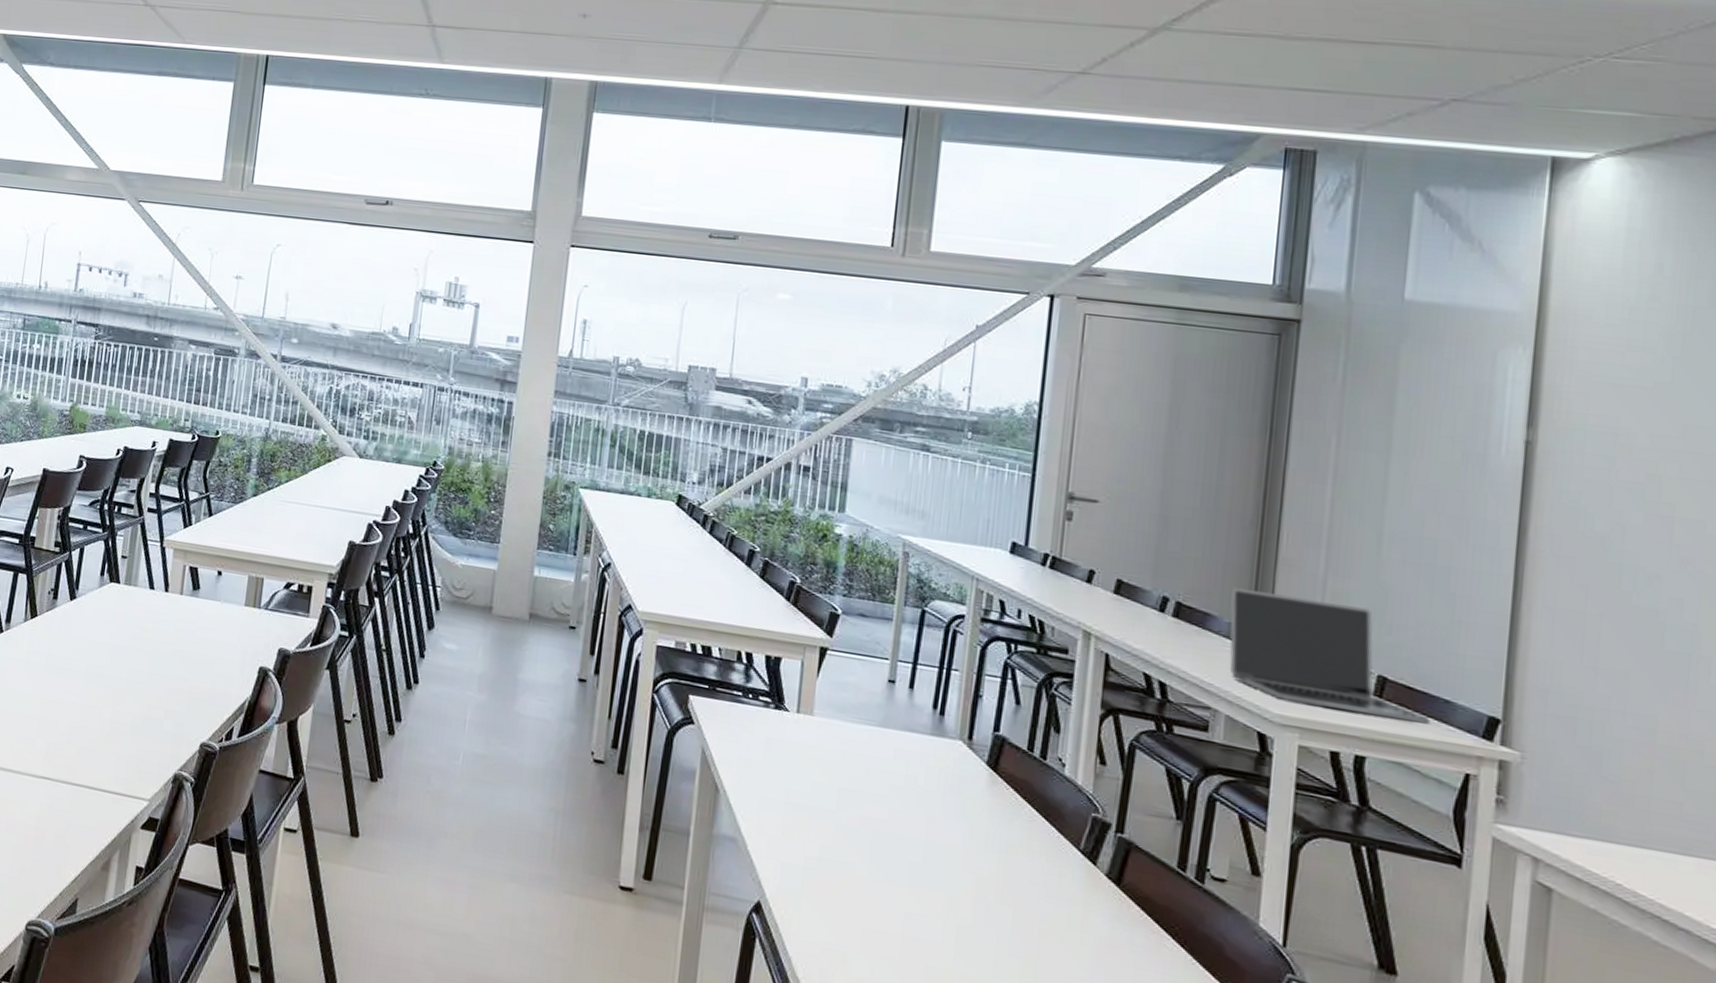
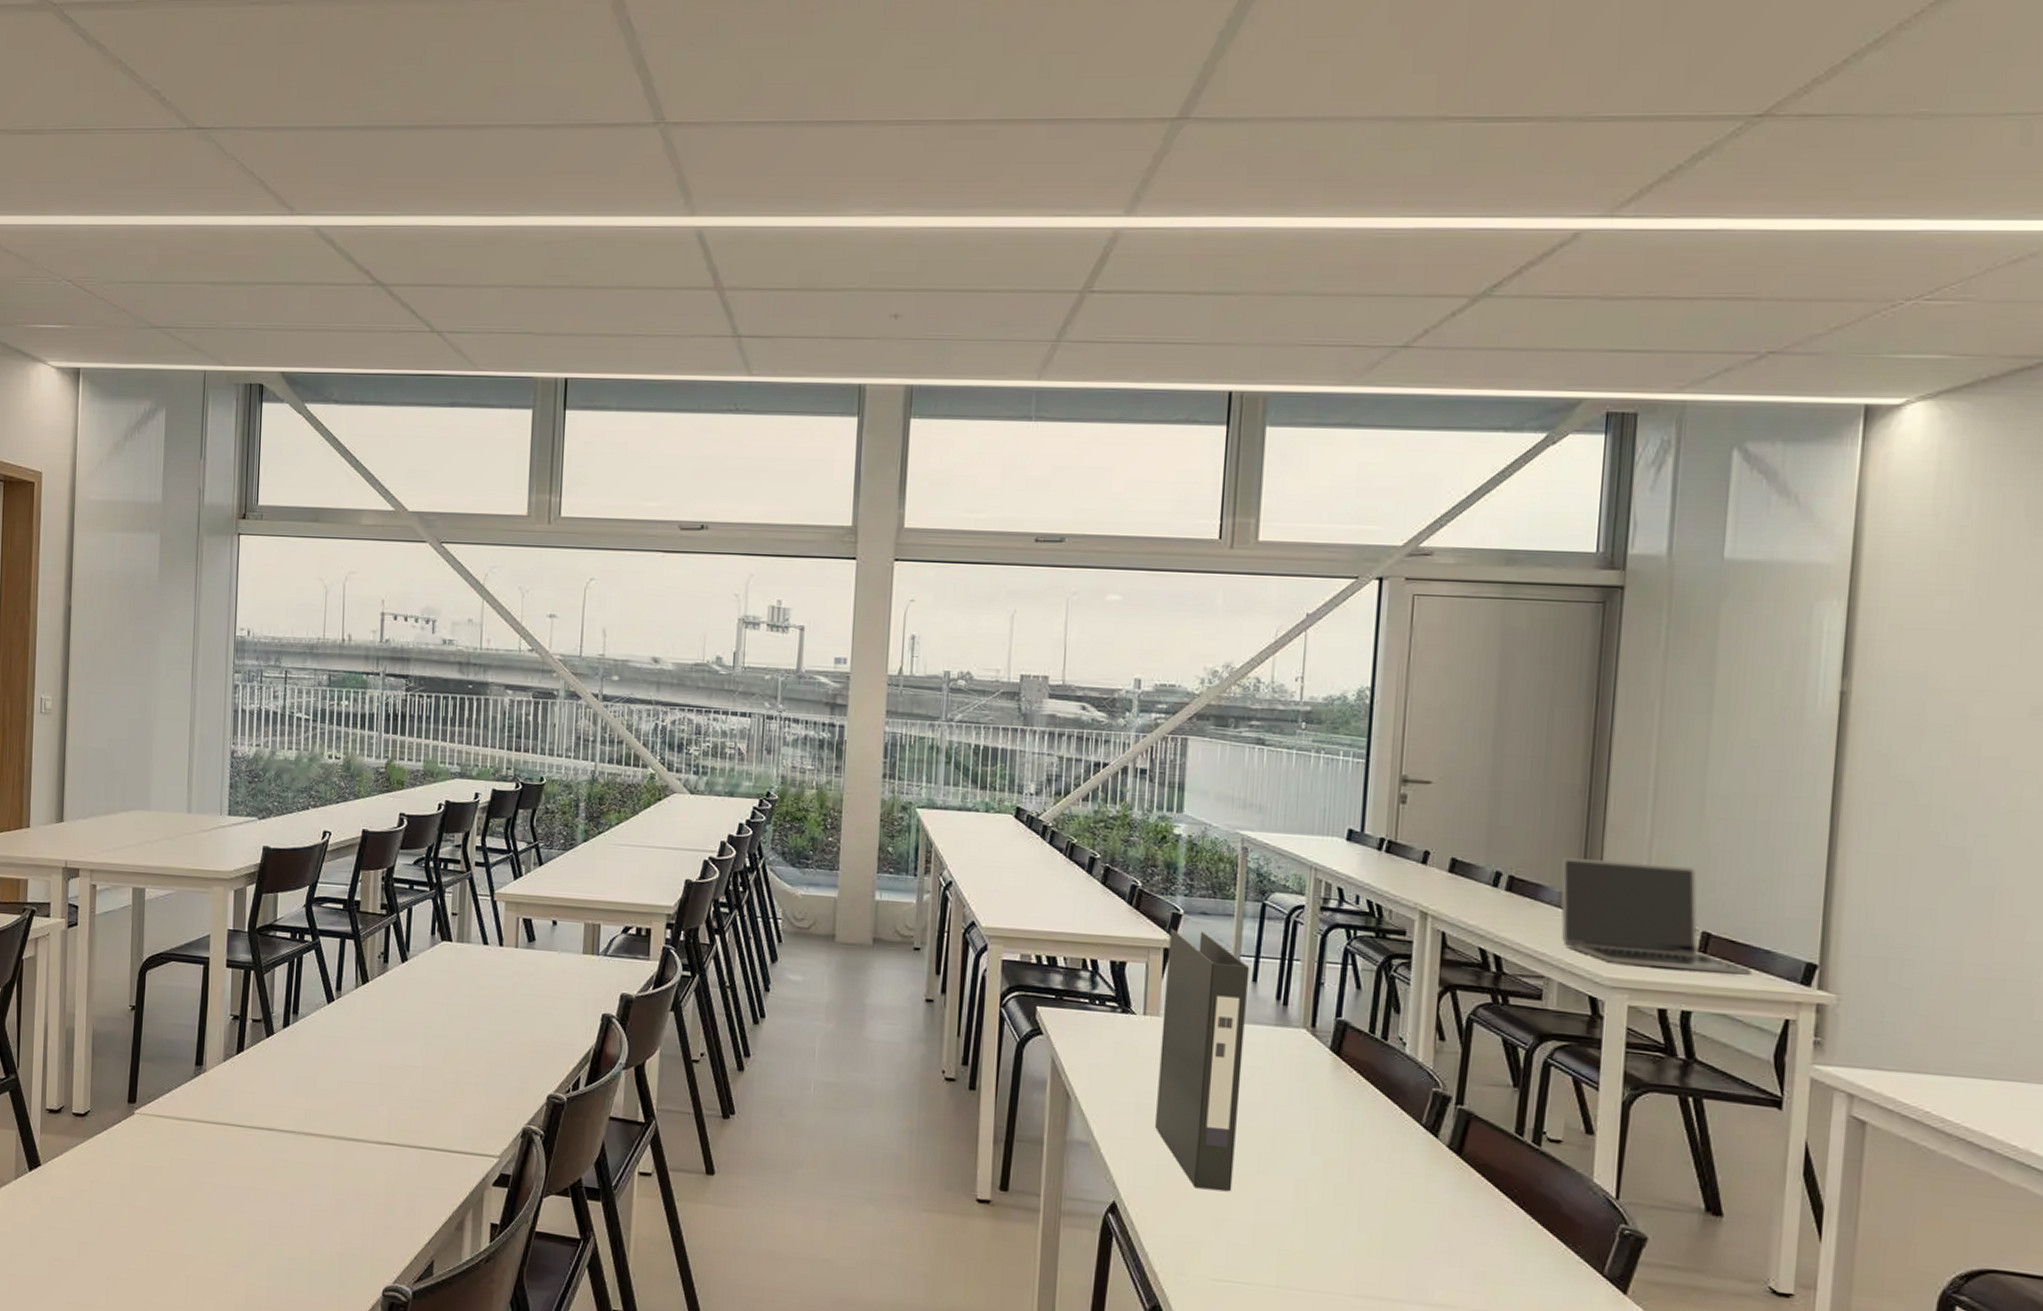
binder: none [804,628,907,902] -> present [1155,928,1250,1192]

